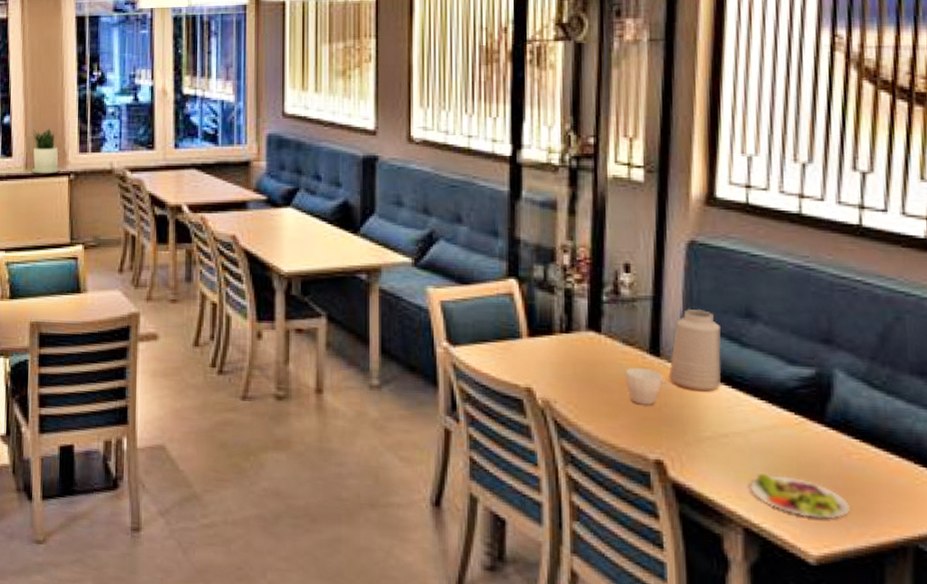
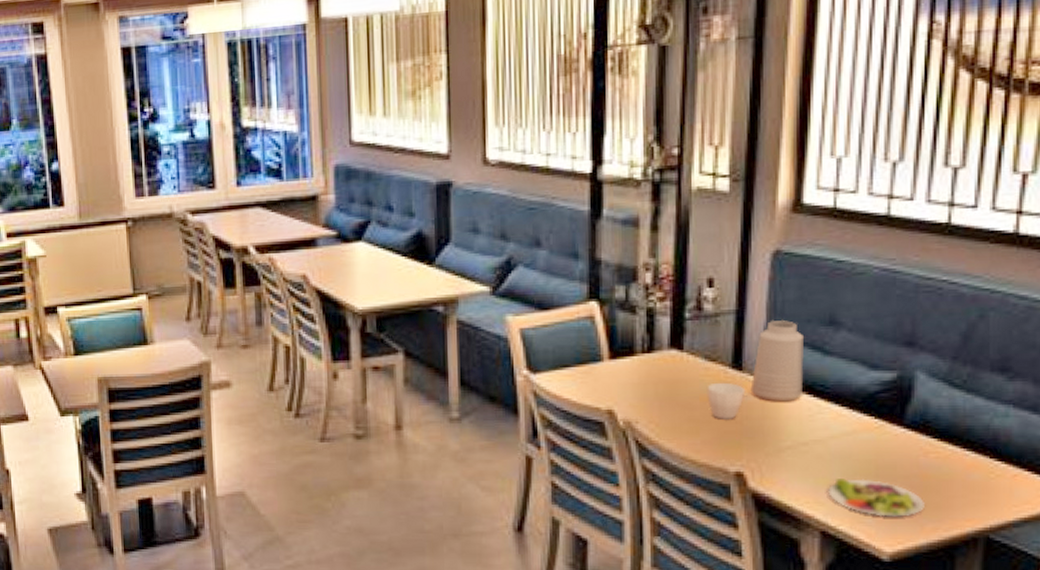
planter: present [31,128,61,174] -> none [84,173,117,223]

